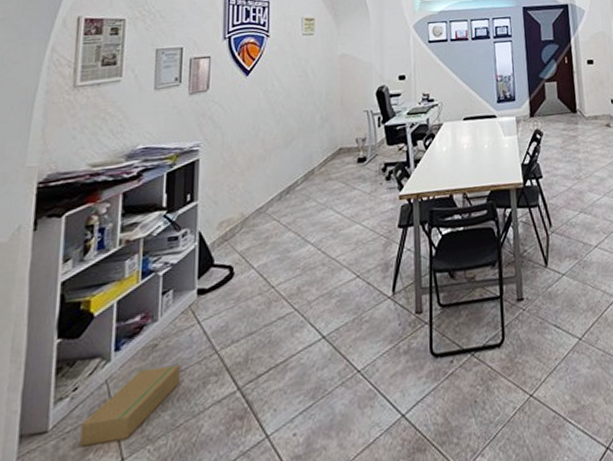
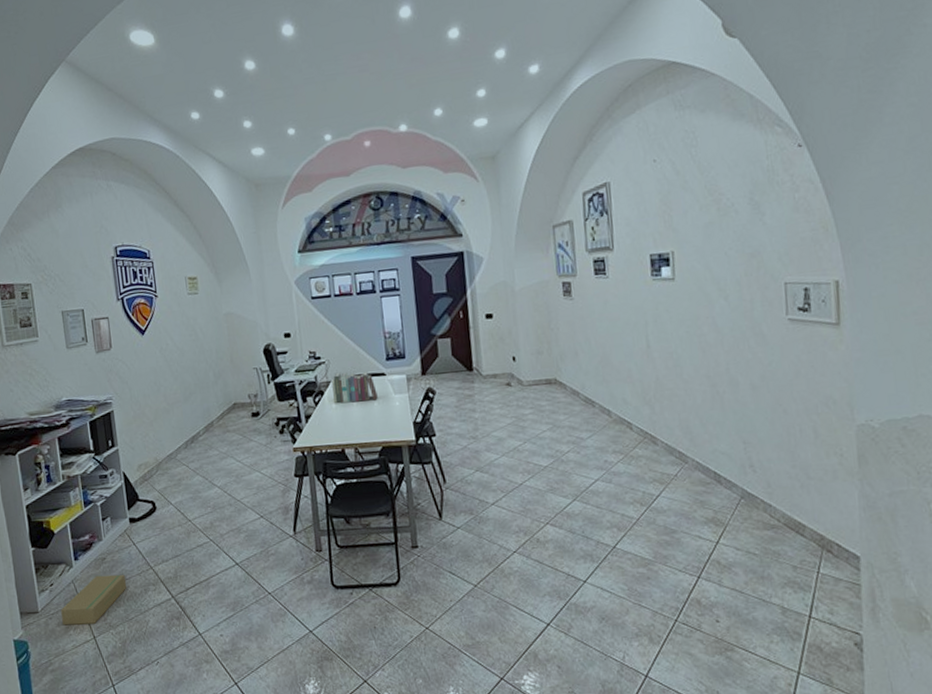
books: none [443,114,488,147] -> present [332,372,378,404]

